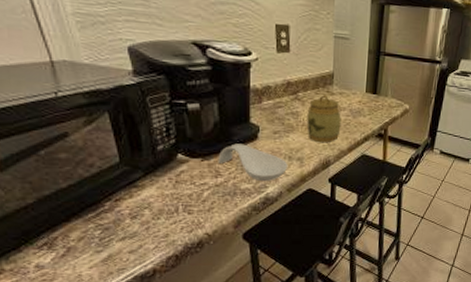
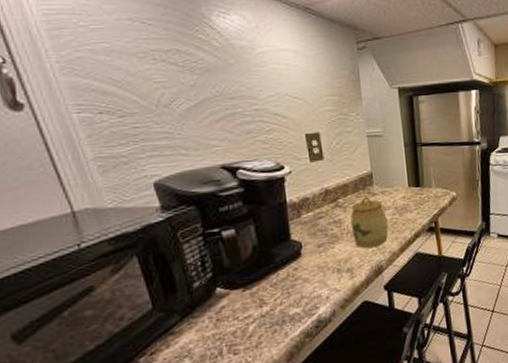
spoon rest: present [218,143,288,182] -> none [260,264,338,303]

